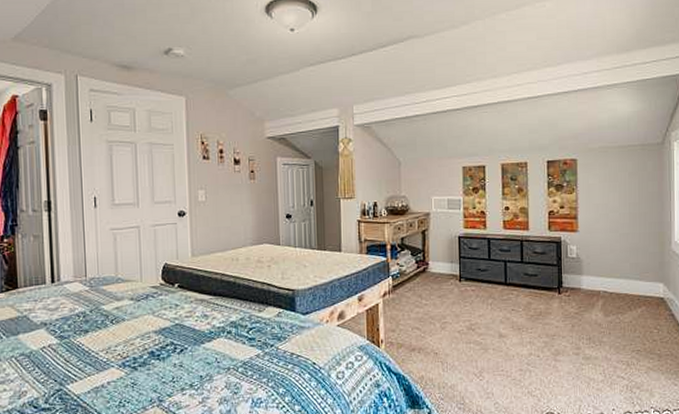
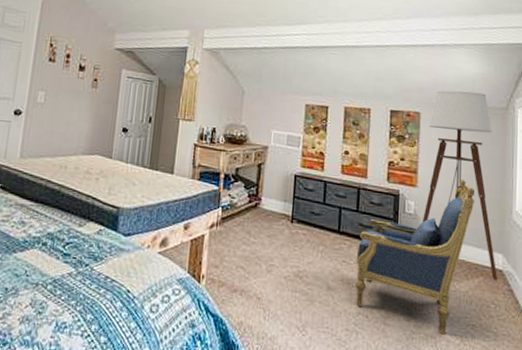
armchair: none [524,218,635,363] -> present [356,179,475,335]
floor lamp: none [585,131,659,308] -> present [423,90,497,281]

